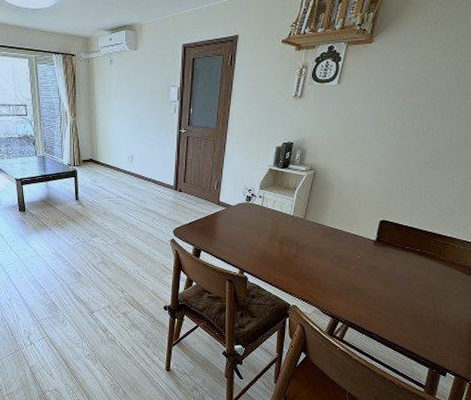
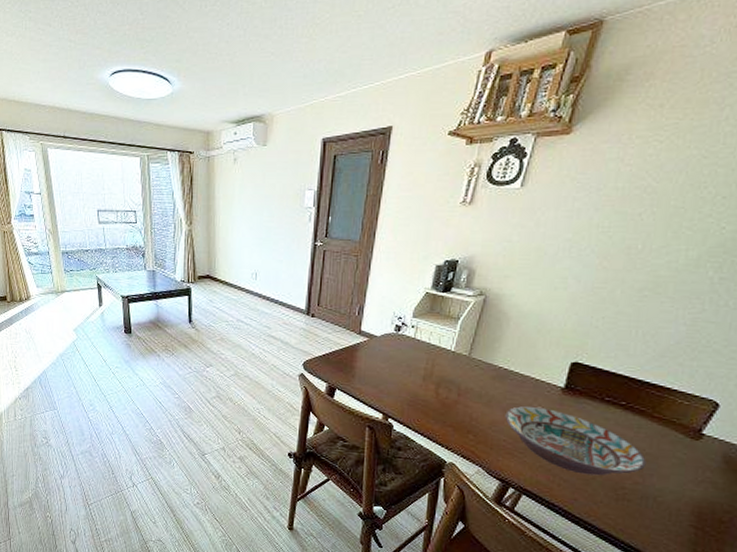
decorative bowl: none [333,257,437,308] -> present [505,406,646,476]

